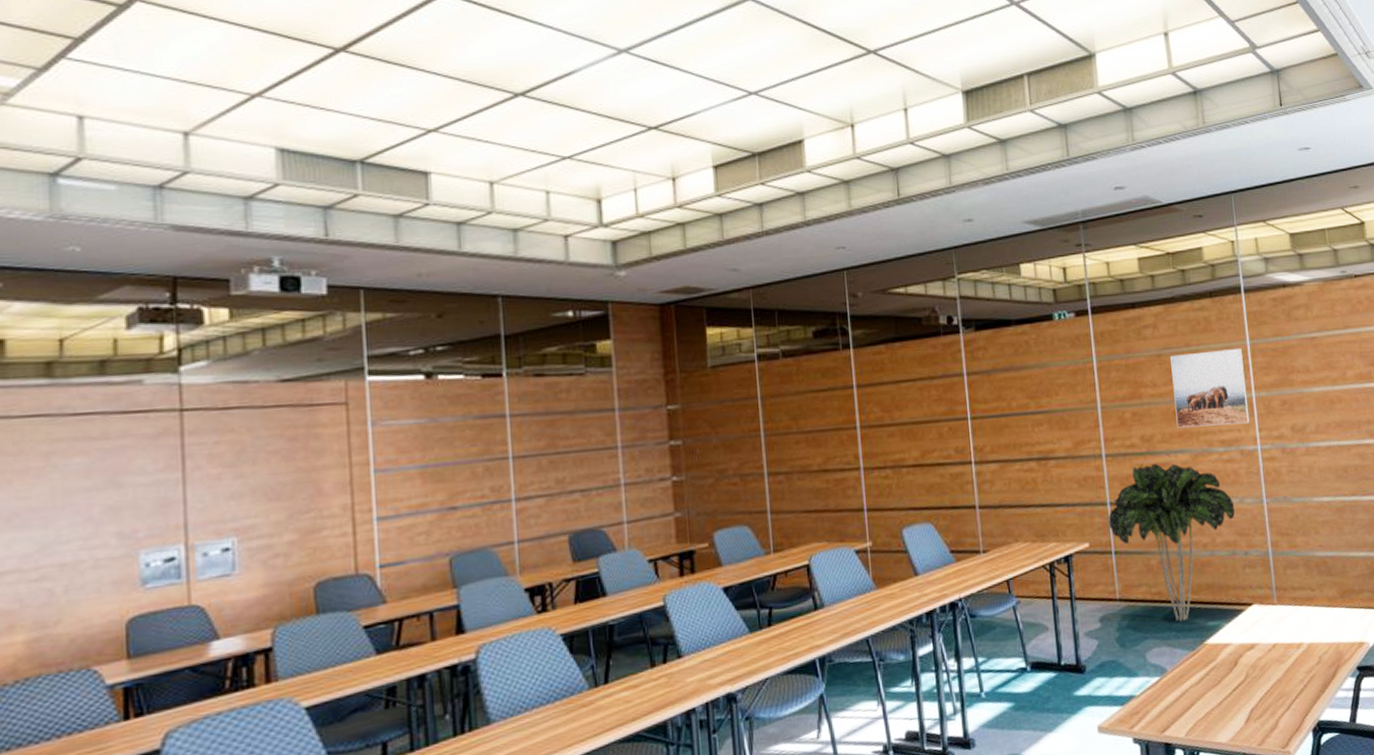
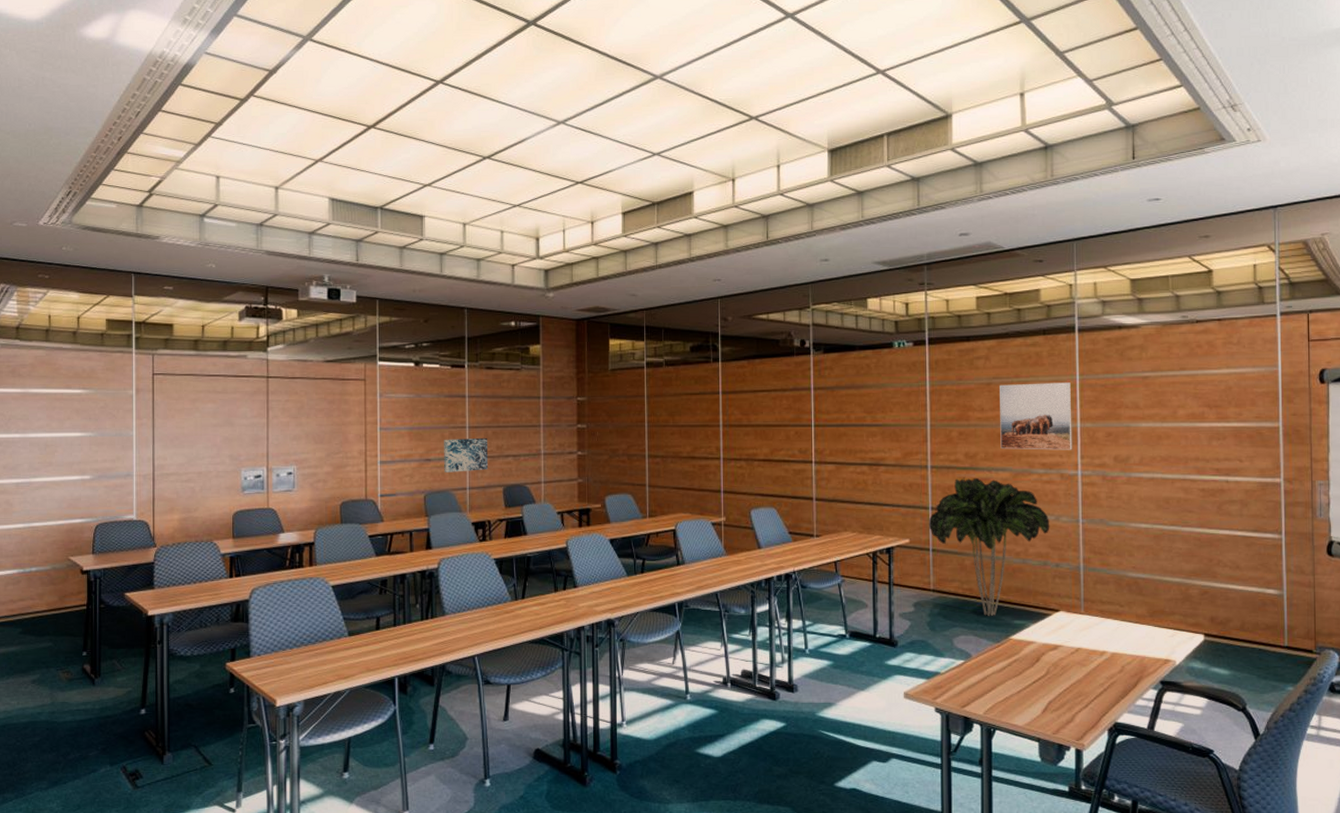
wall art: none [476,469,546,524] -> present [444,437,489,473]

